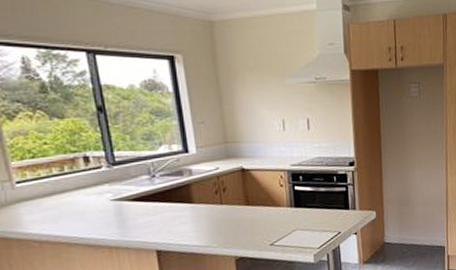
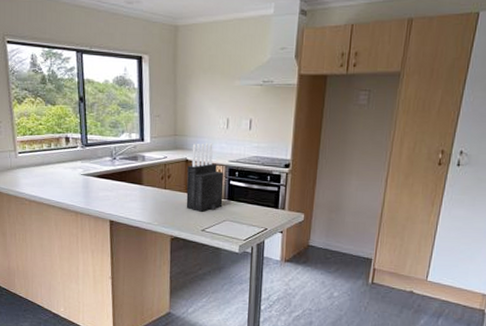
knife block: none [245,146,290,225] -> present [186,142,224,212]

